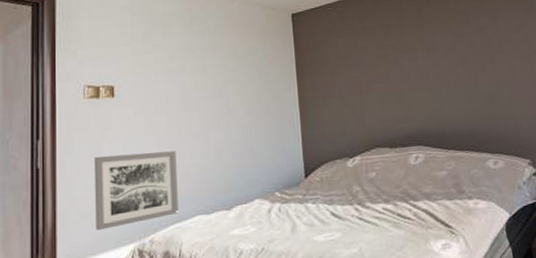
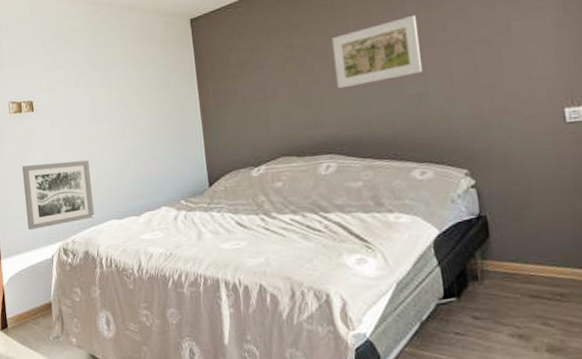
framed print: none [419,26,493,87] -> present [331,14,422,89]

